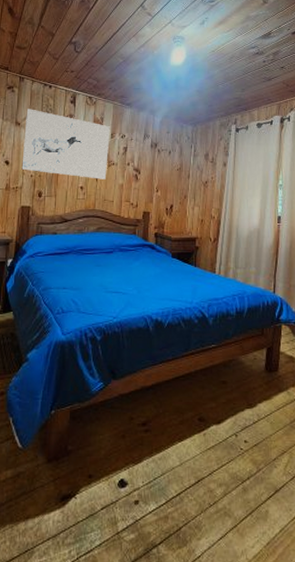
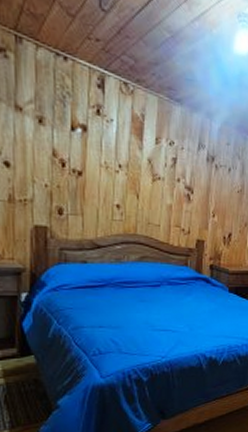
wall art: present [21,109,110,180] -> none [30,87,154,198]

